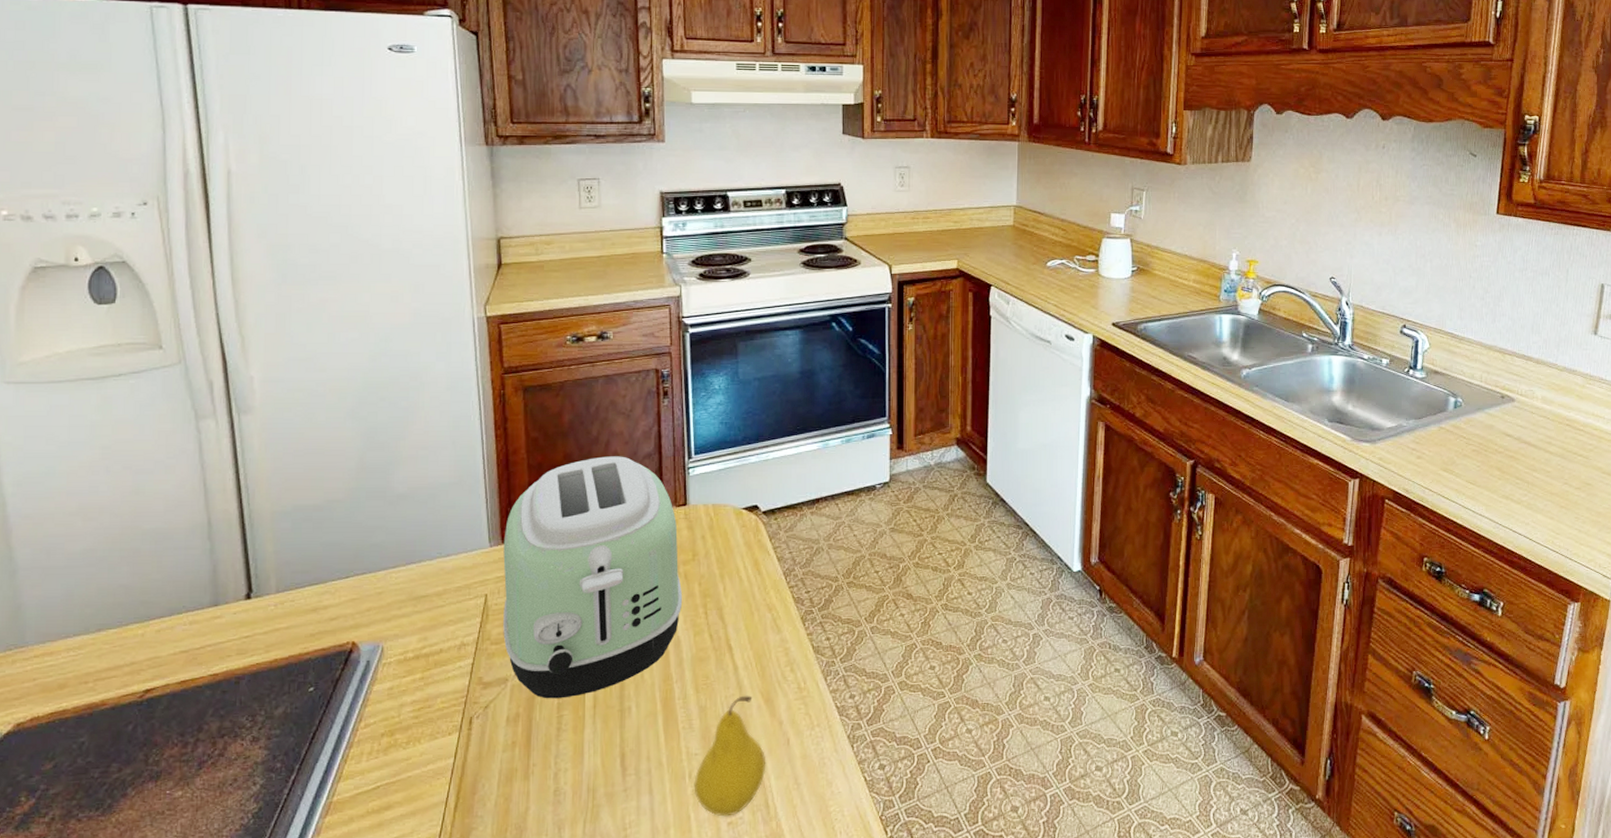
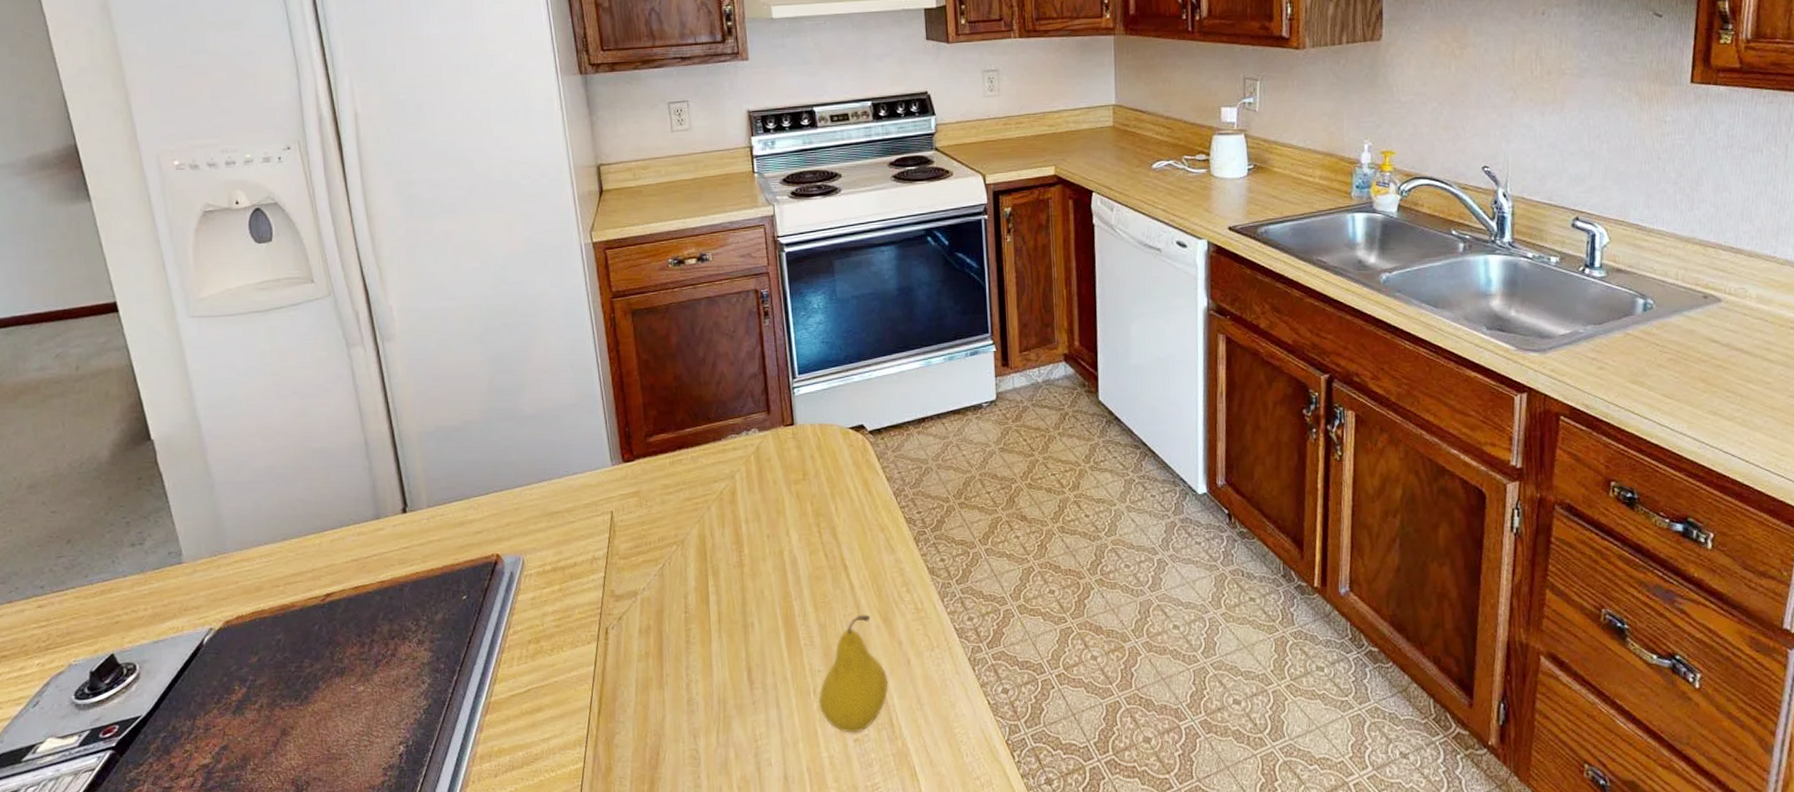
toaster: present [503,456,683,699] -> none [624,377,797,613]

